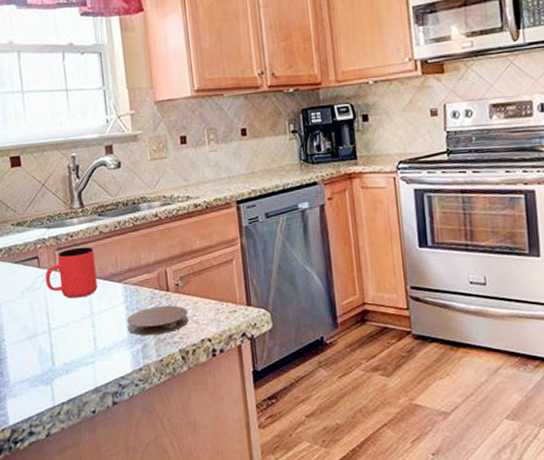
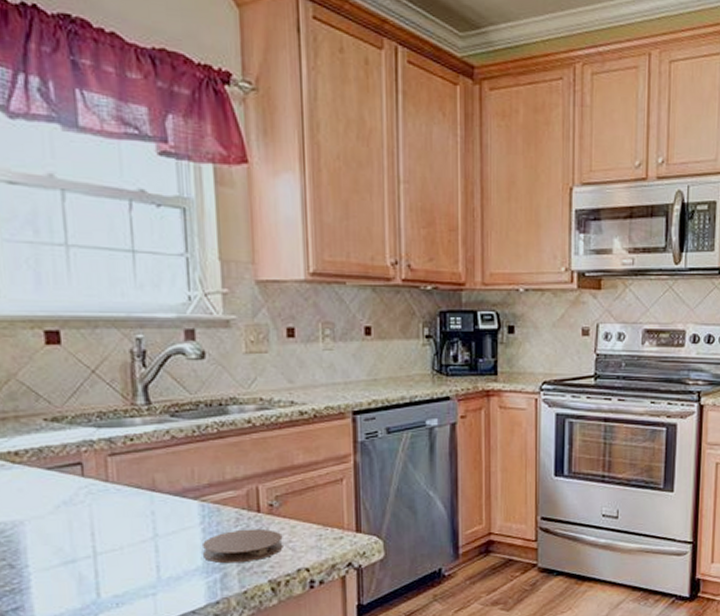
cup: present [45,247,98,299] -> none [90,454,165,517]

